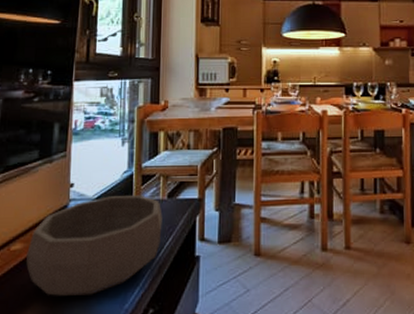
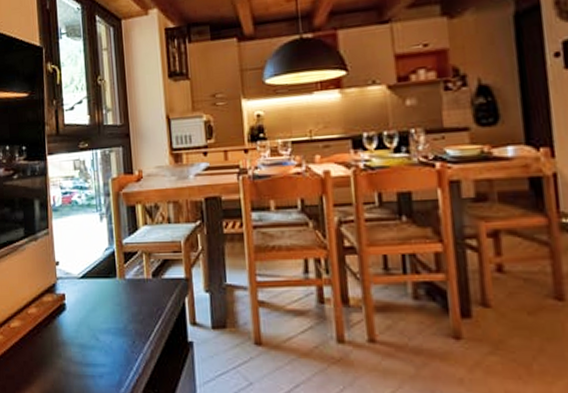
decorative bowl: present [26,194,163,296] -> none [25,273,150,376]

